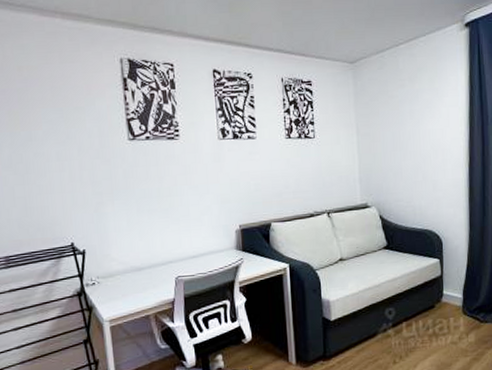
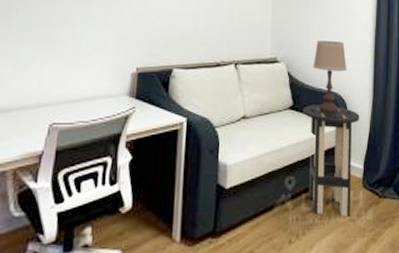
bar stool: none [397,242,456,340] -> present [303,105,360,217]
table lamp: none [404,181,440,249] -> present [313,41,347,113]

